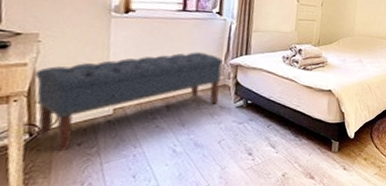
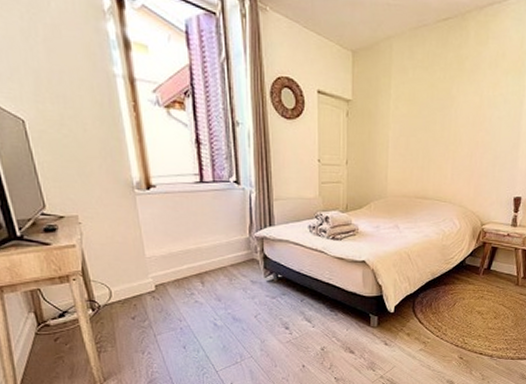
bench: present [35,52,223,152] -> none [83,226,248,325]

